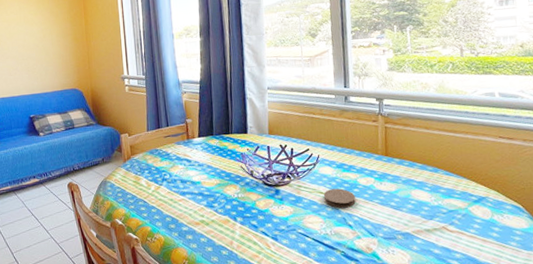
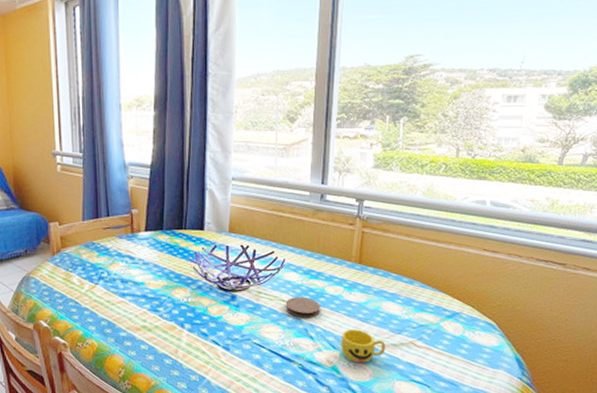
cup: none [377,217,420,249] -> present [341,329,386,363]

